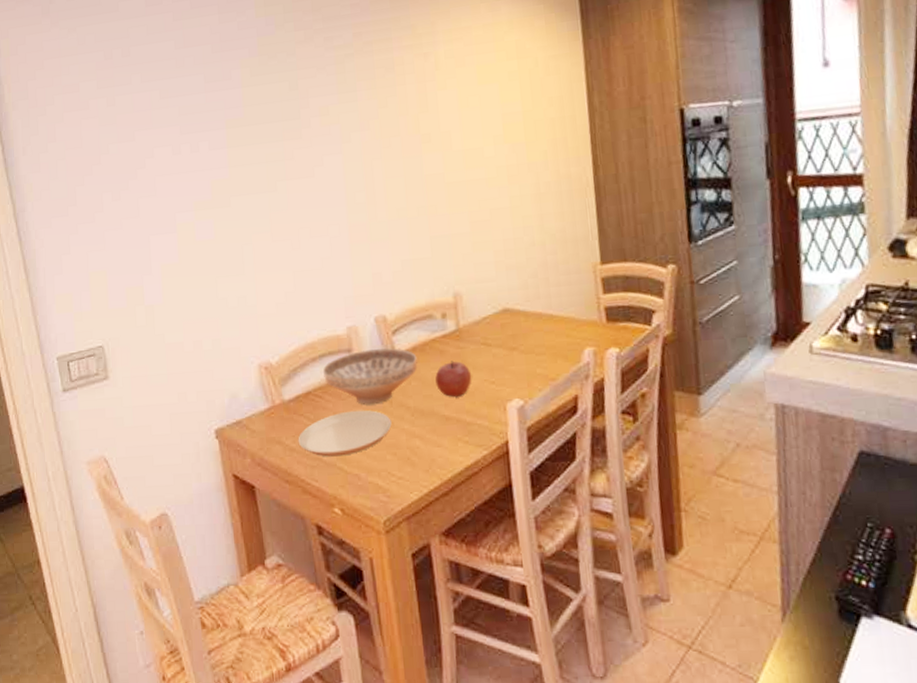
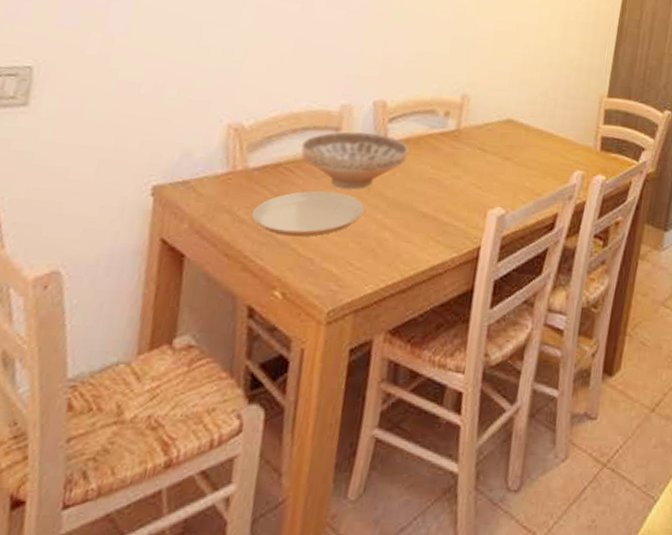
fruit: present [435,360,472,397] -> none [421,159,461,195]

